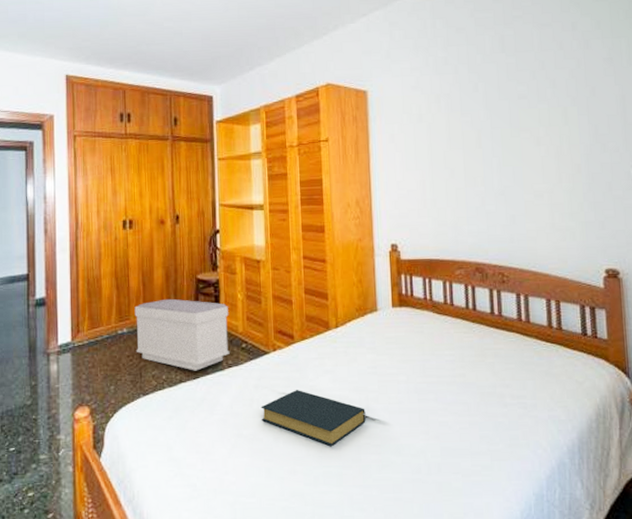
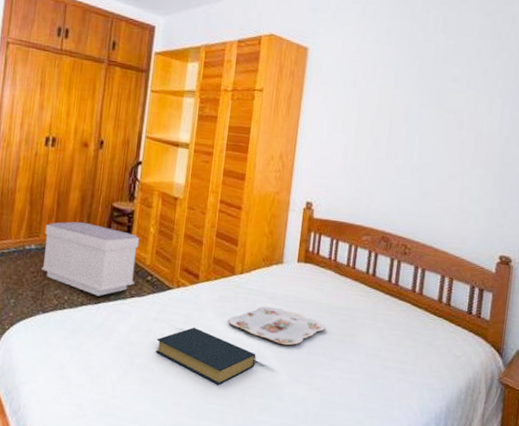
serving tray: none [331,357,434,396] -> present [228,306,326,346]

